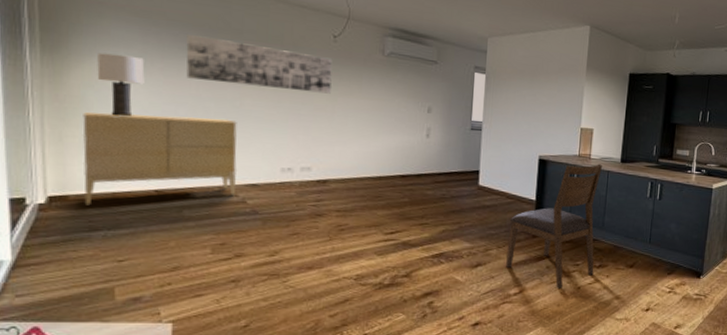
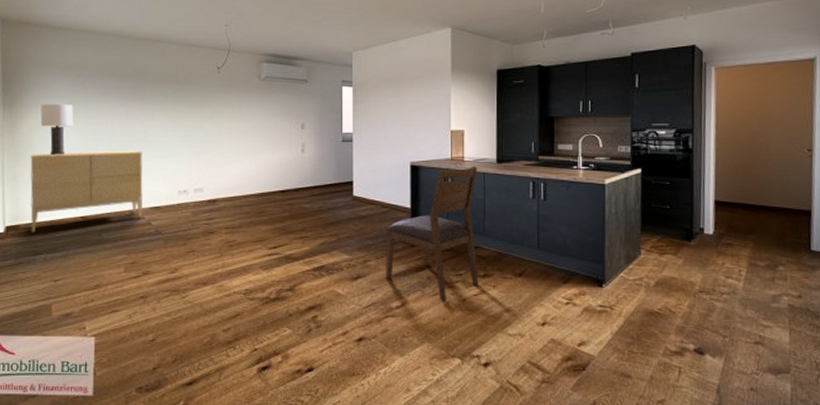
wall art: present [186,33,333,94] -> none [103,80,217,120]

